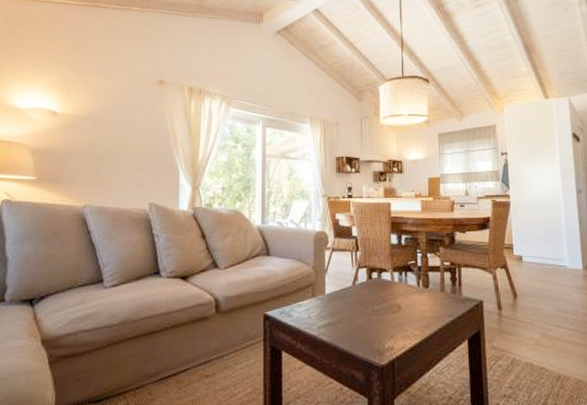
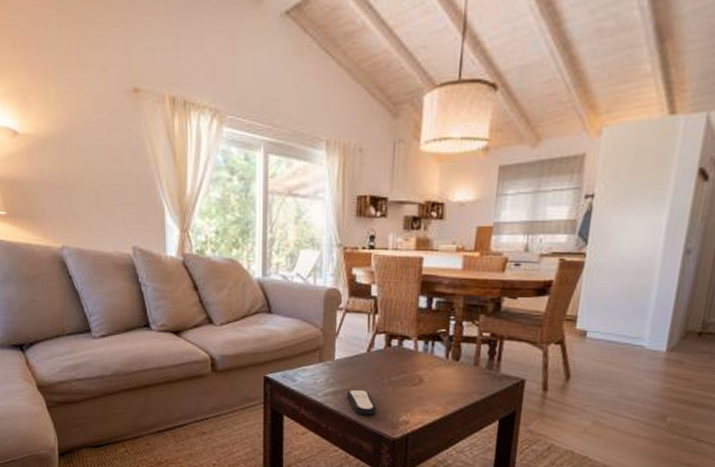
remote control: none [338,320,365,345] -> present [347,389,377,416]

